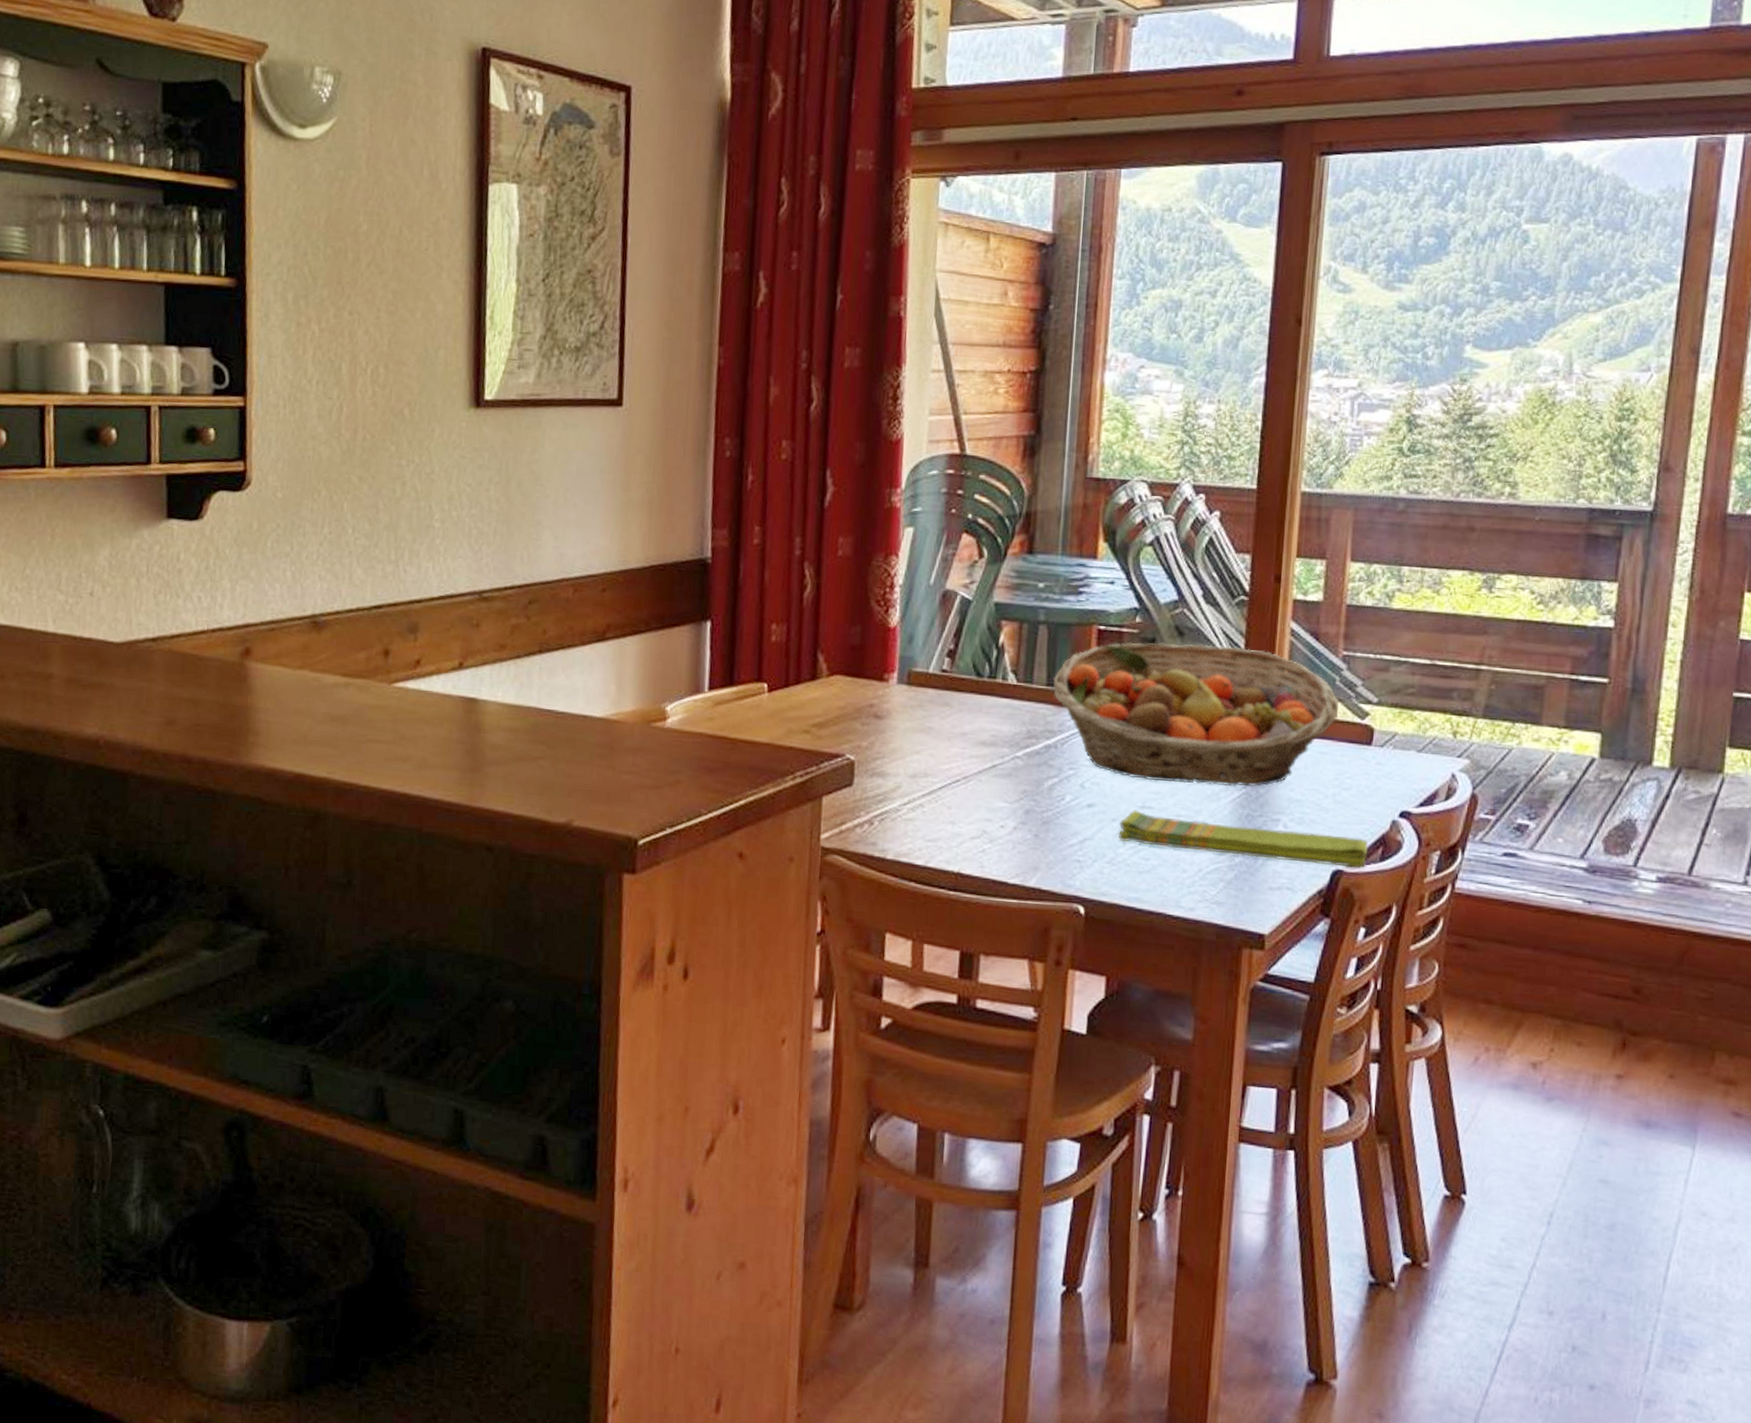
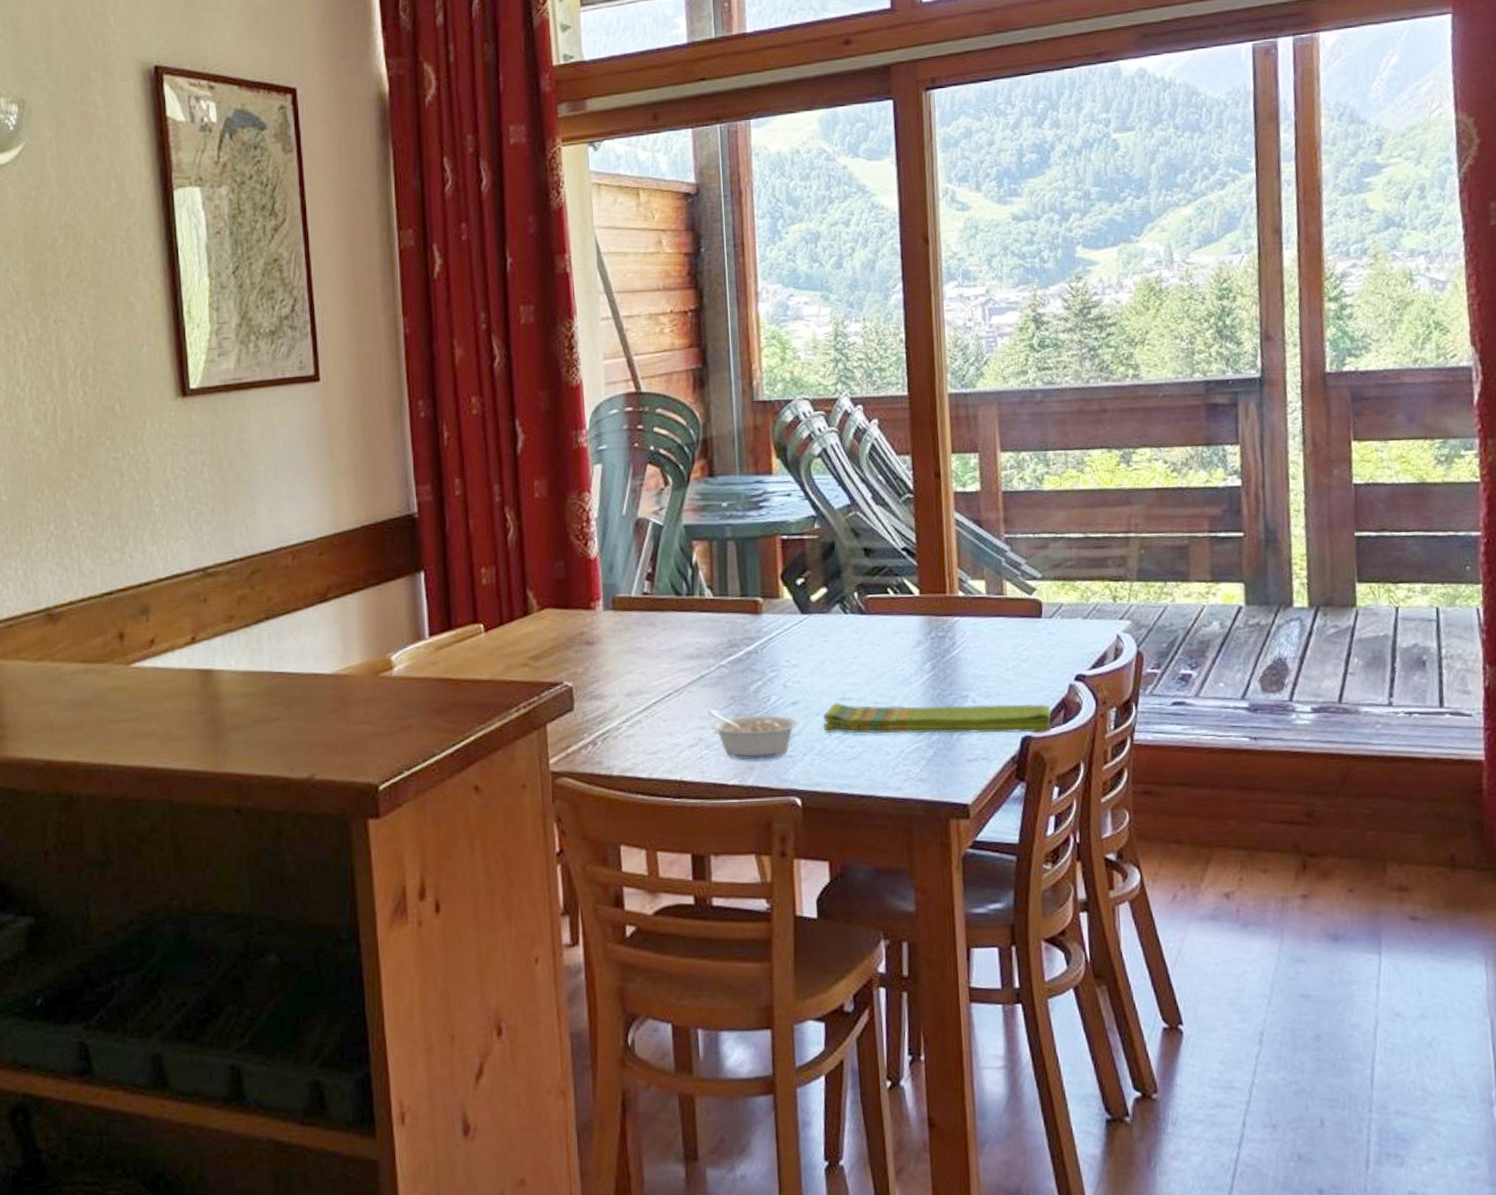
legume: none [995,803,1093,862] -> present [707,710,799,760]
fruit basket: present [1053,642,1339,787] -> none [746,541,1008,674]

